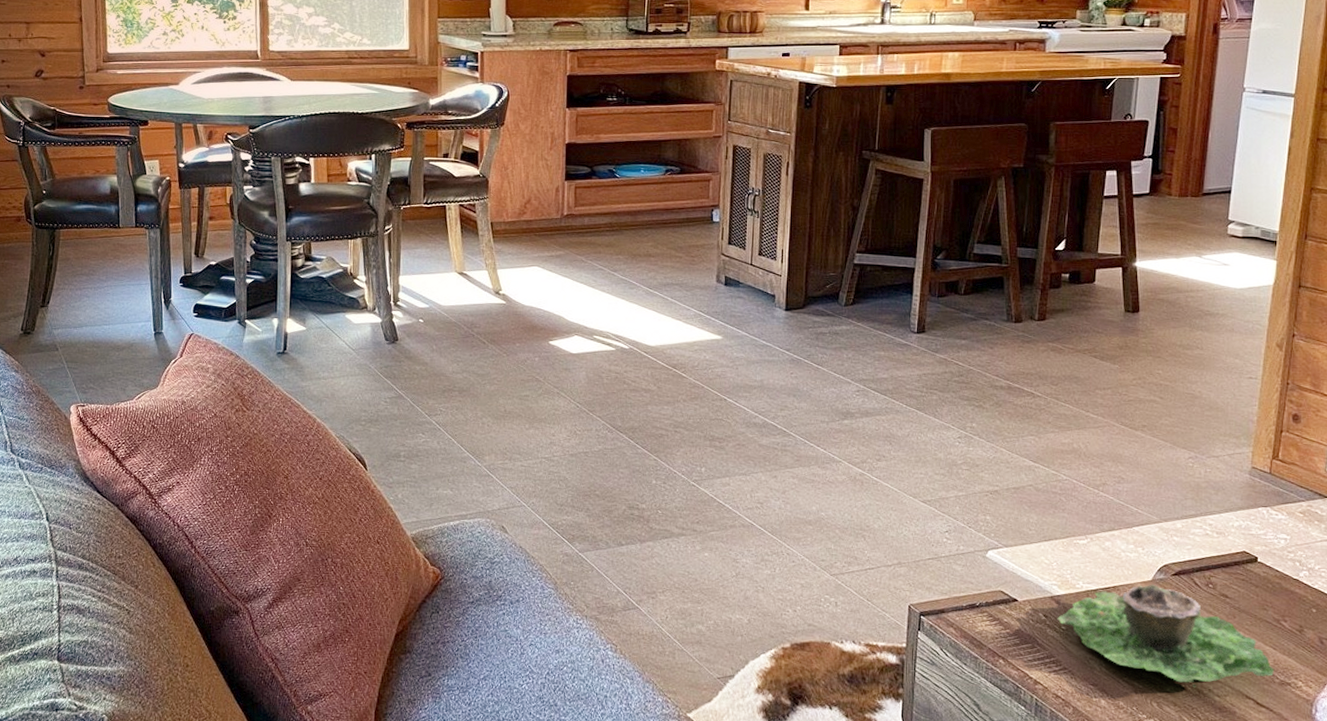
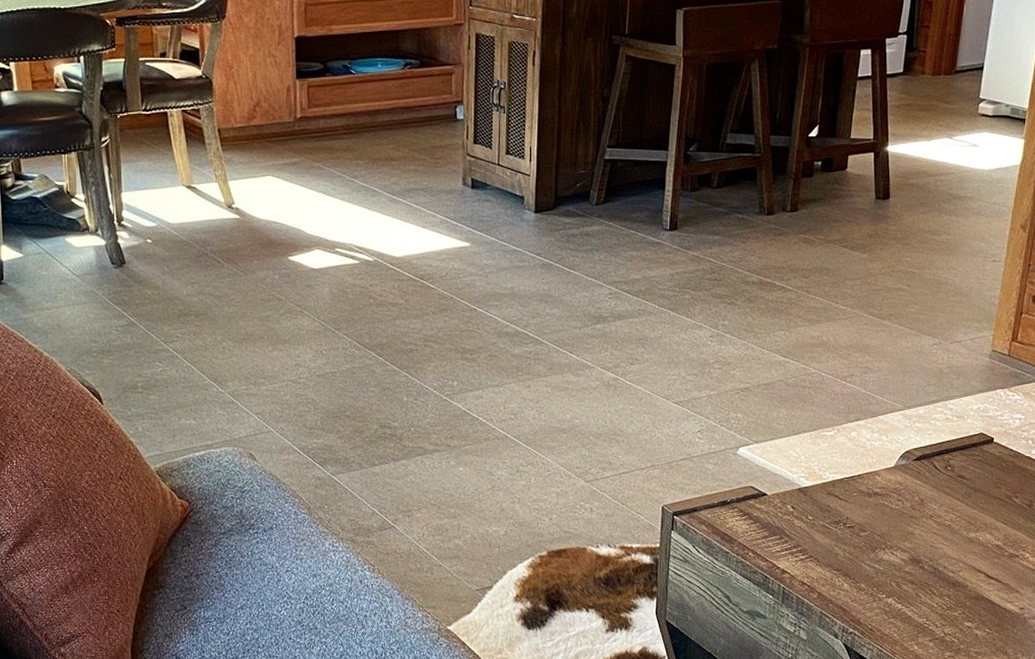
succulent planter: present [1057,584,1275,688] -> none [804,470,1005,566]

